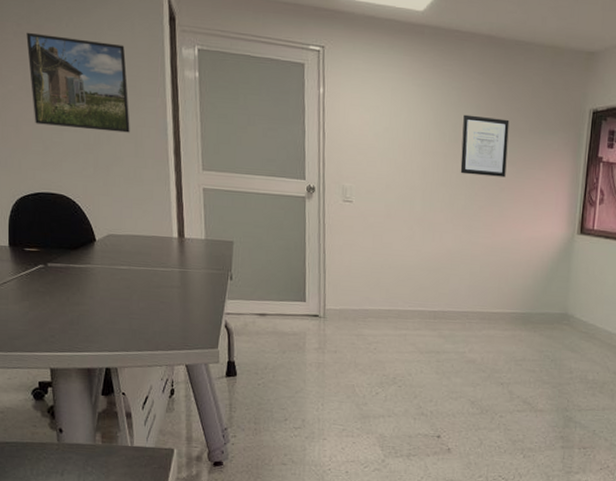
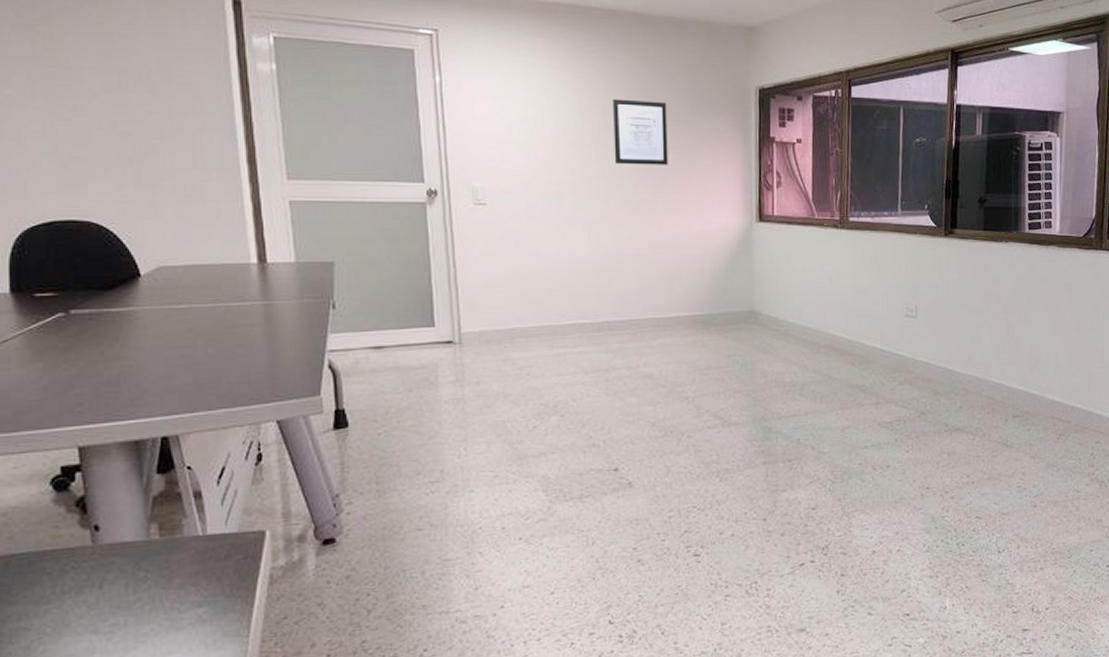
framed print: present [26,32,130,133] -> none [30,23,184,140]

